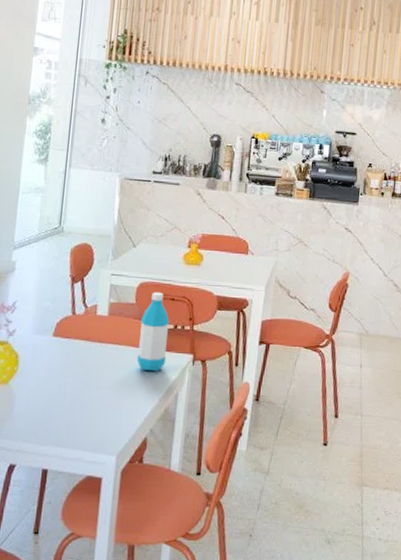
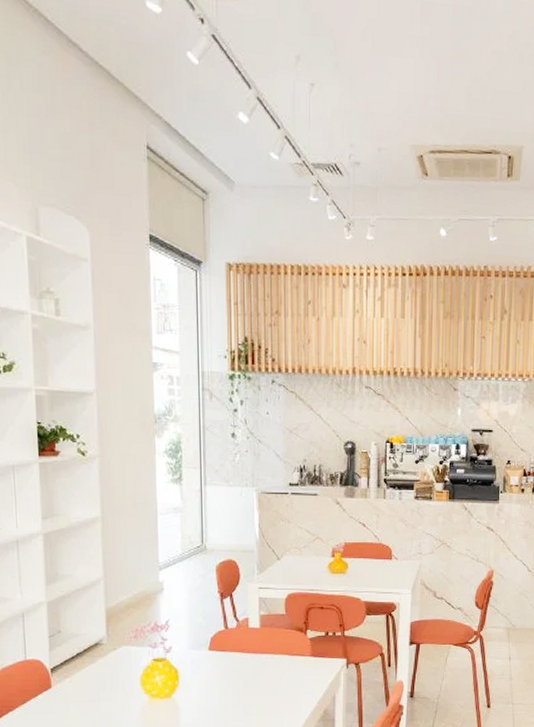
water bottle: present [136,292,170,372] -> none [292,602,321,677]

